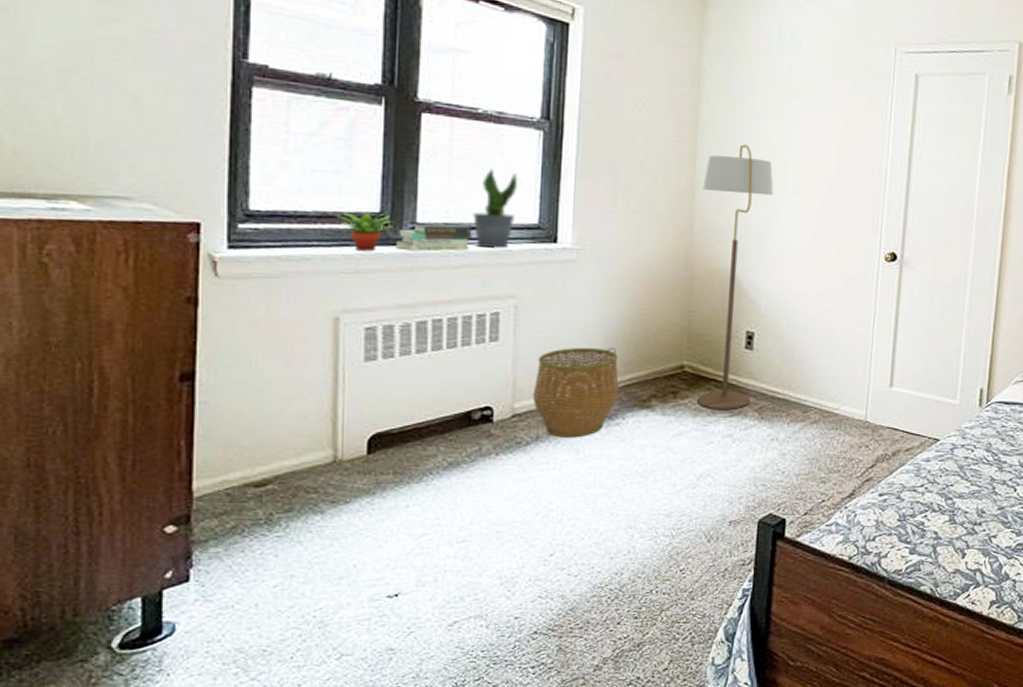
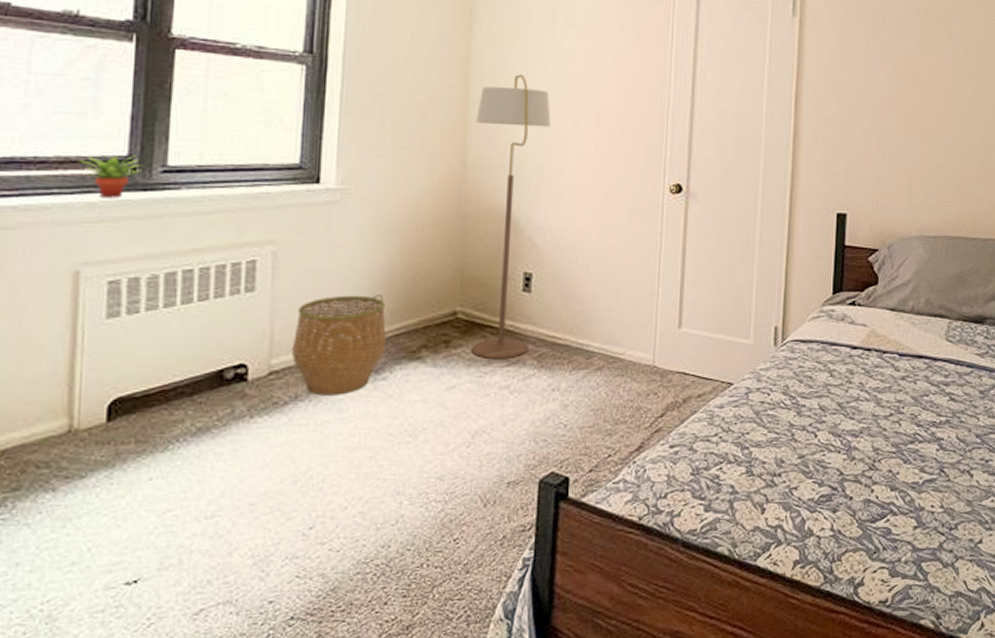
books: present [395,223,472,252] -> none [143,166,228,197]
potted plant: present [473,168,517,249] -> none [229,106,278,192]

